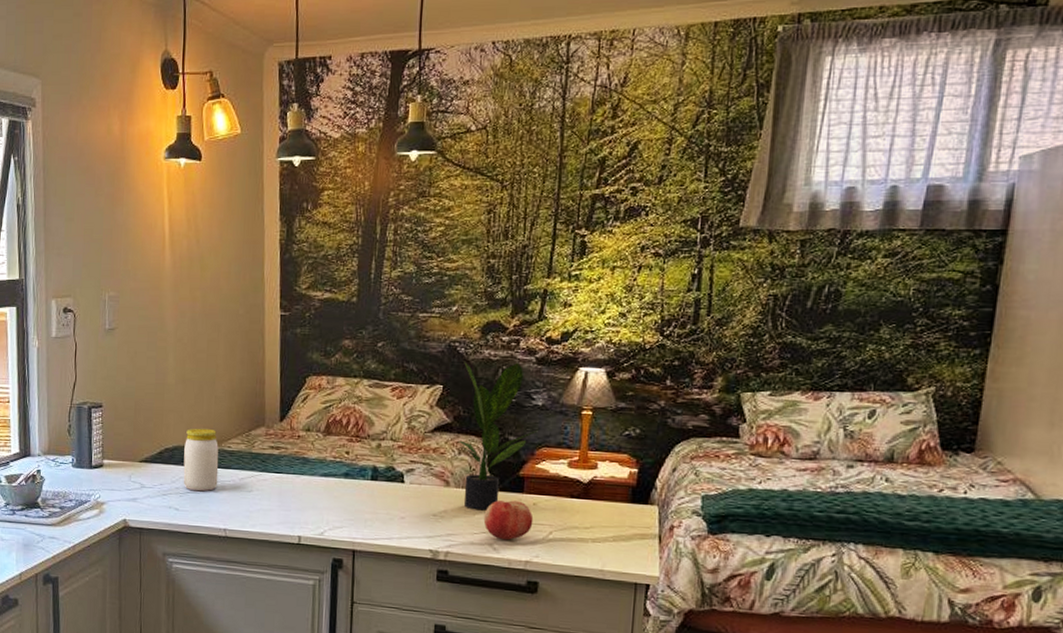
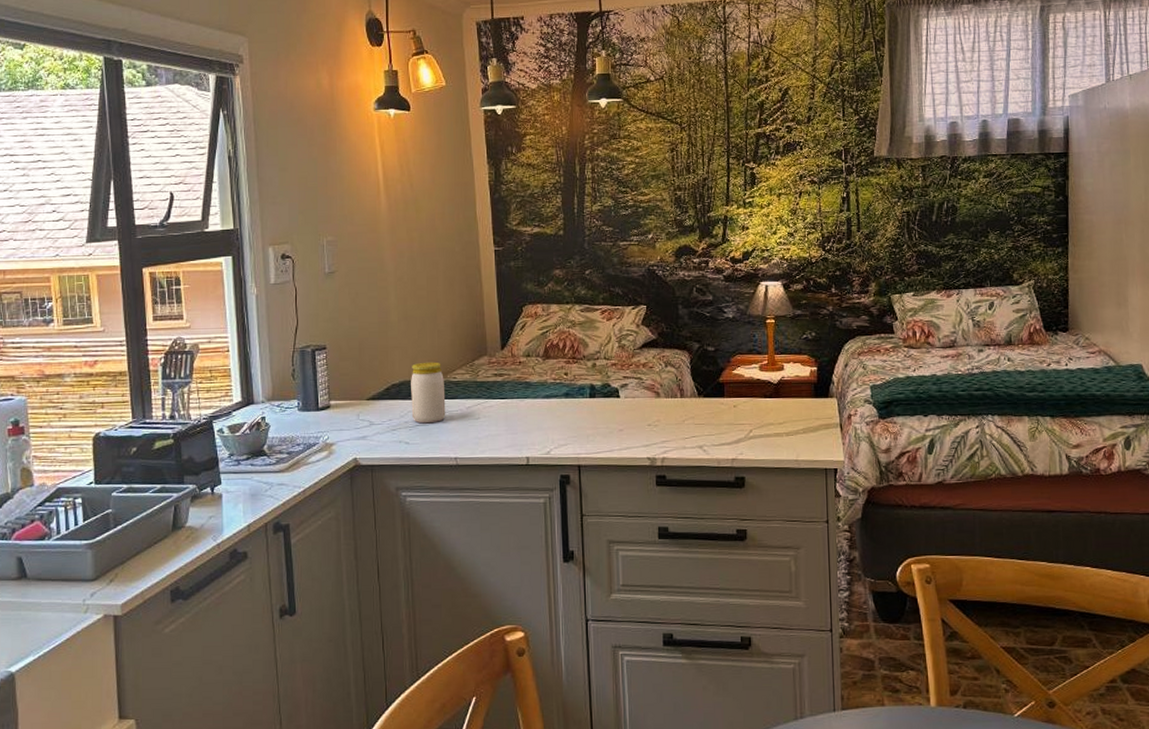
potted plant: present [457,362,540,511] -> none [663,281,733,417]
fruit: present [483,500,534,541] -> none [692,404,735,442]

